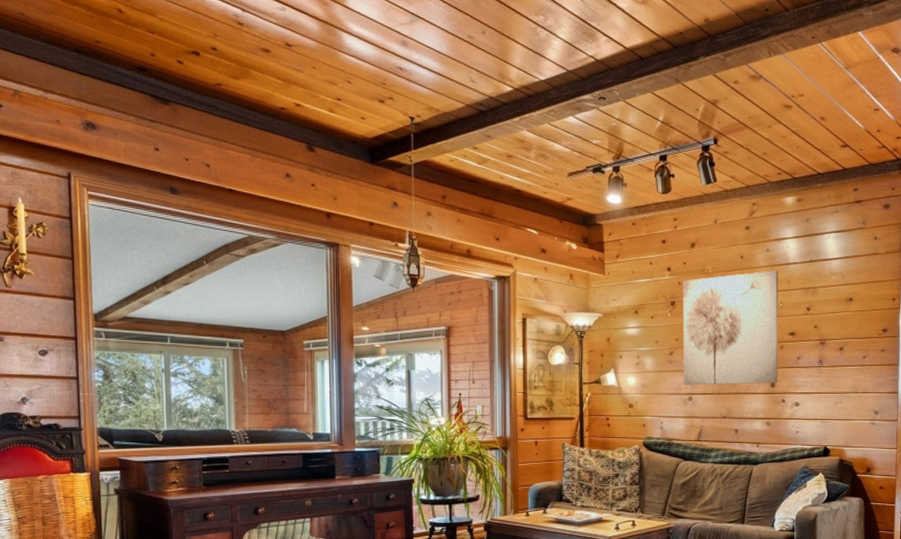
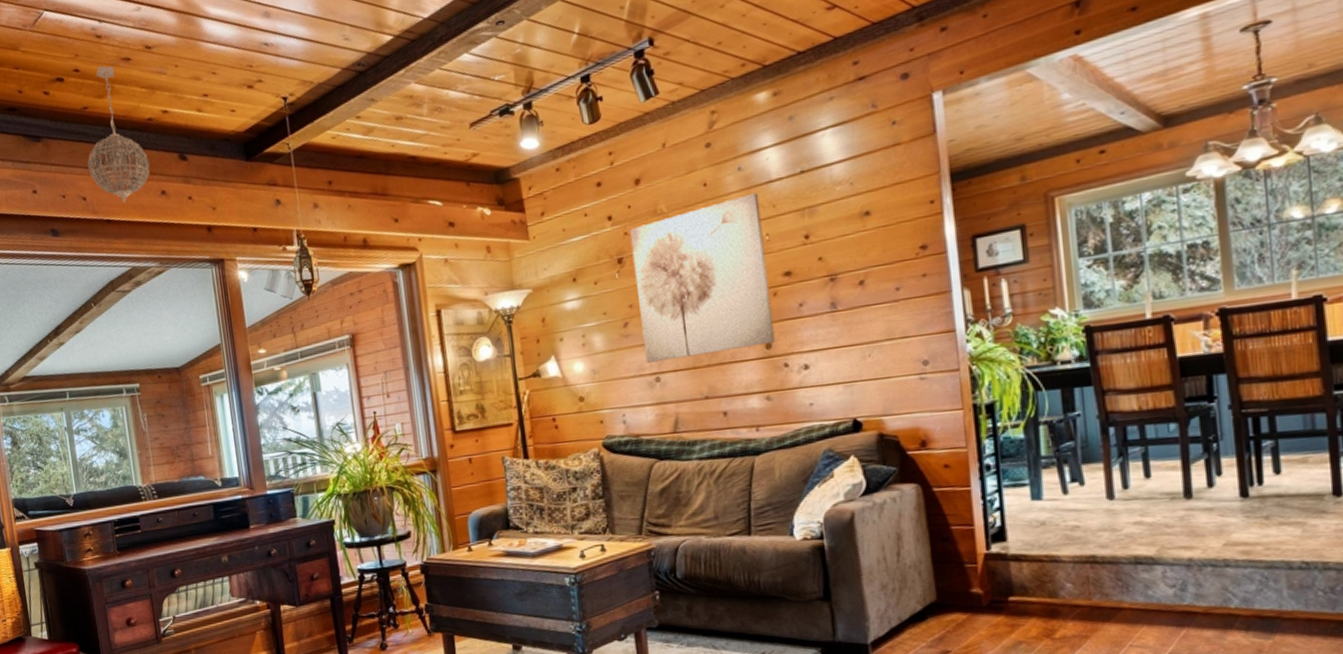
pendant light: none [215,50,277,178] -> present [87,65,150,204]

